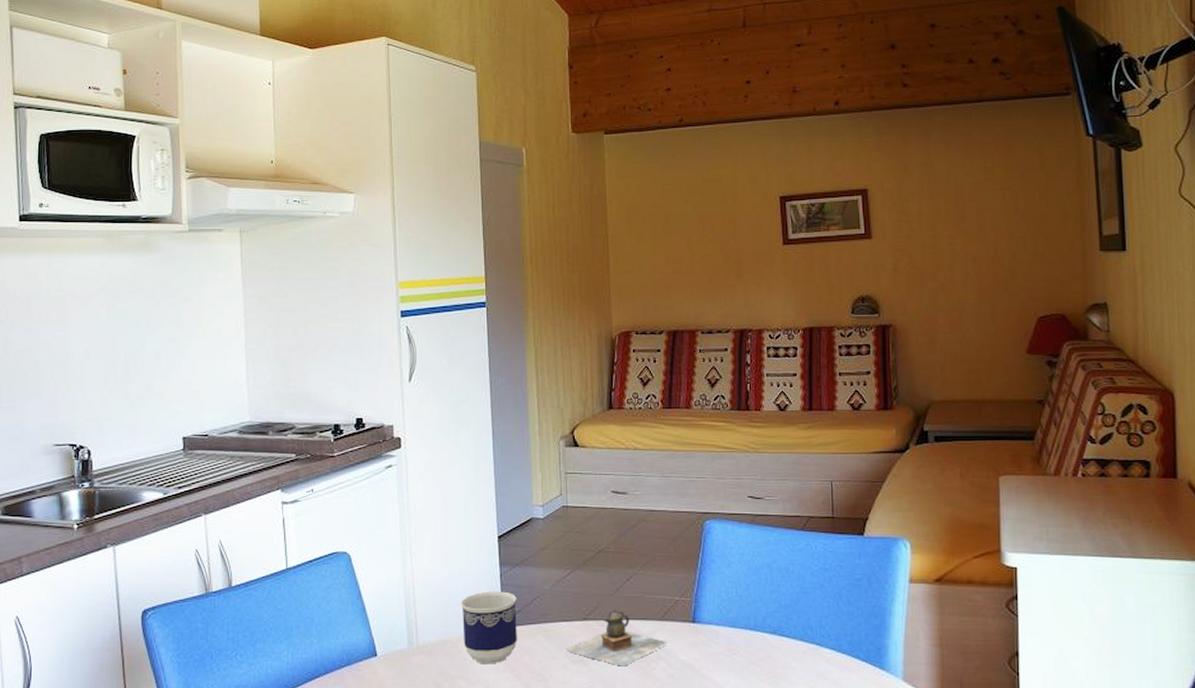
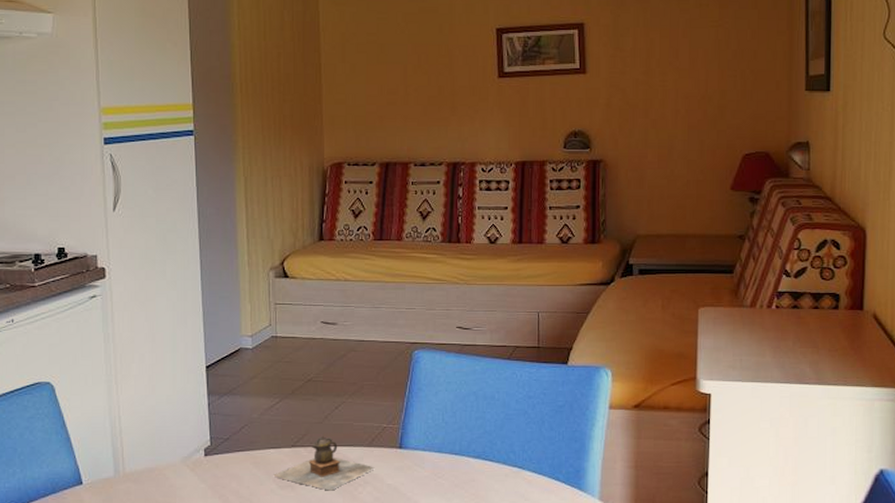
cup: present [460,591,517,665] -> none [167,420,225,491]

